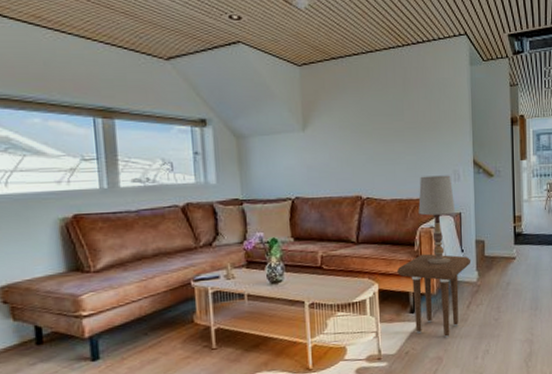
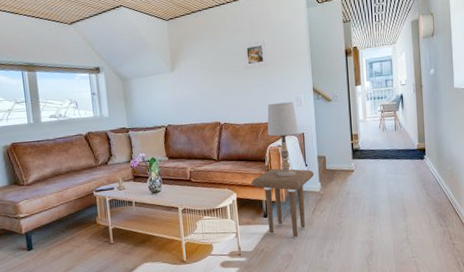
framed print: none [391,99,423,134] -> present [241,40,269,70]

